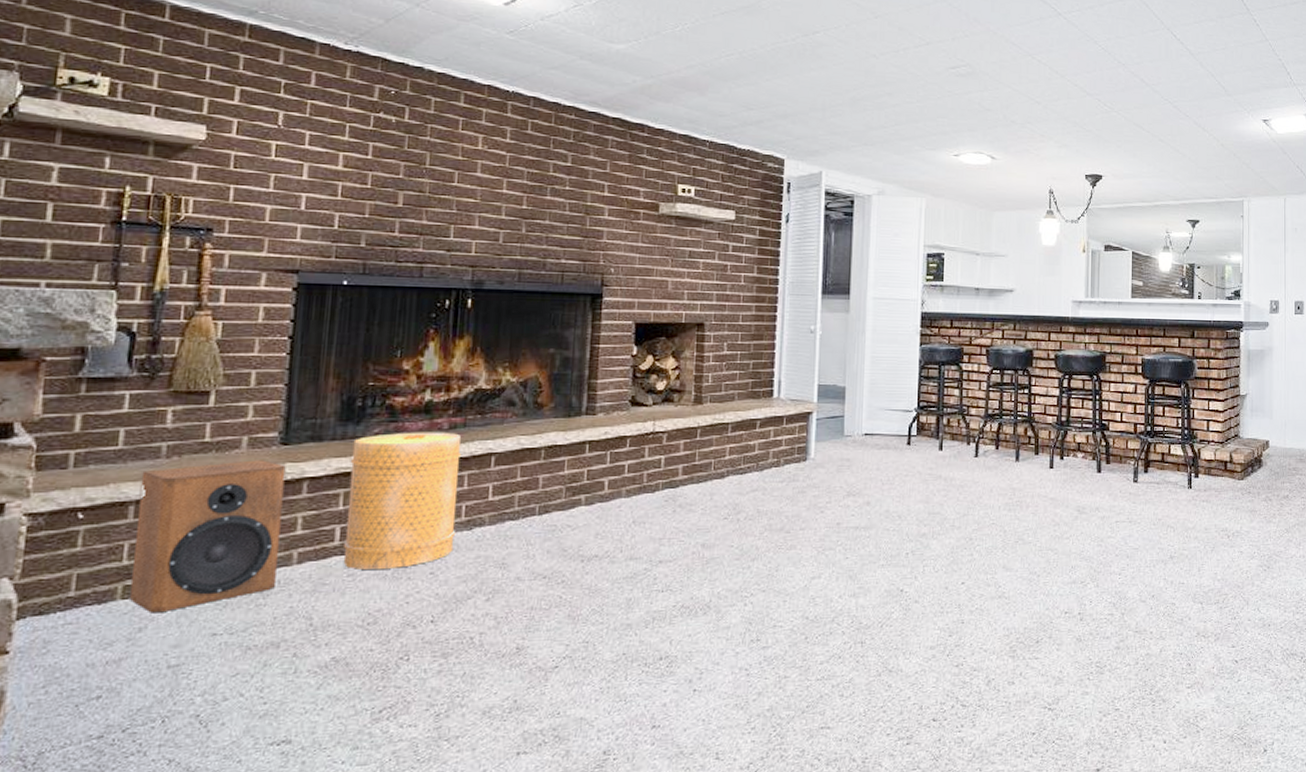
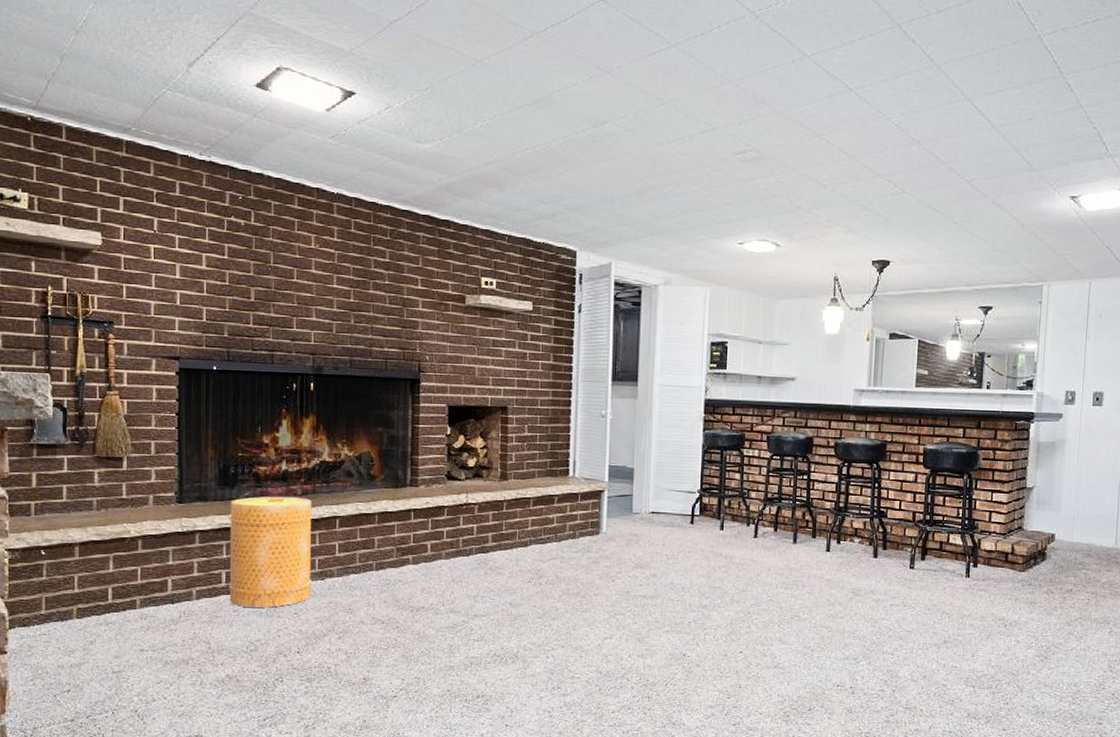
speaker: present [130,460,286,613] -> none [81,514,182,631]

